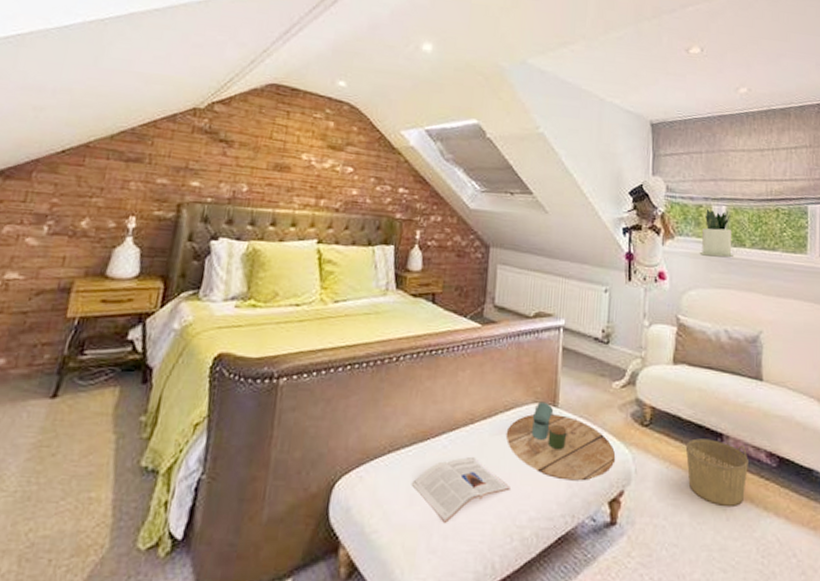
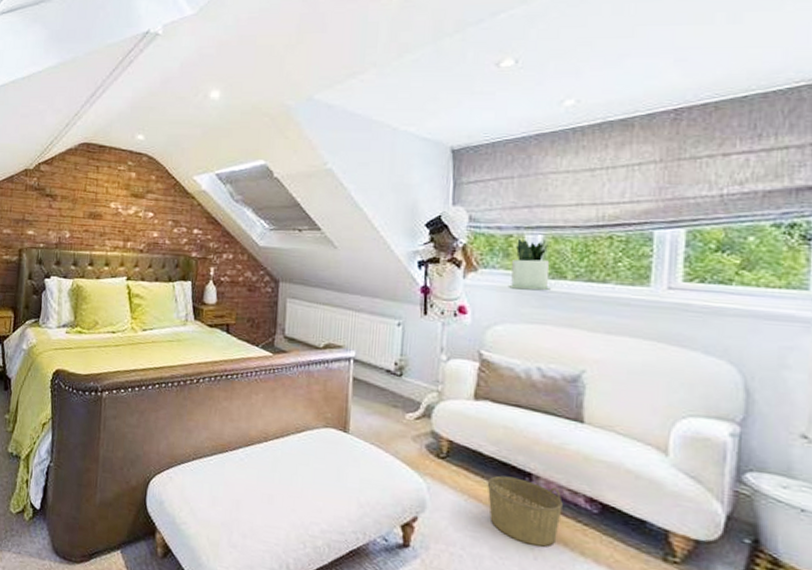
magazine: present [411,456,510,523] -> none [213,470,303,524]
decorative tray: present [506,401,616,481] -> none [298,426,409,503]

